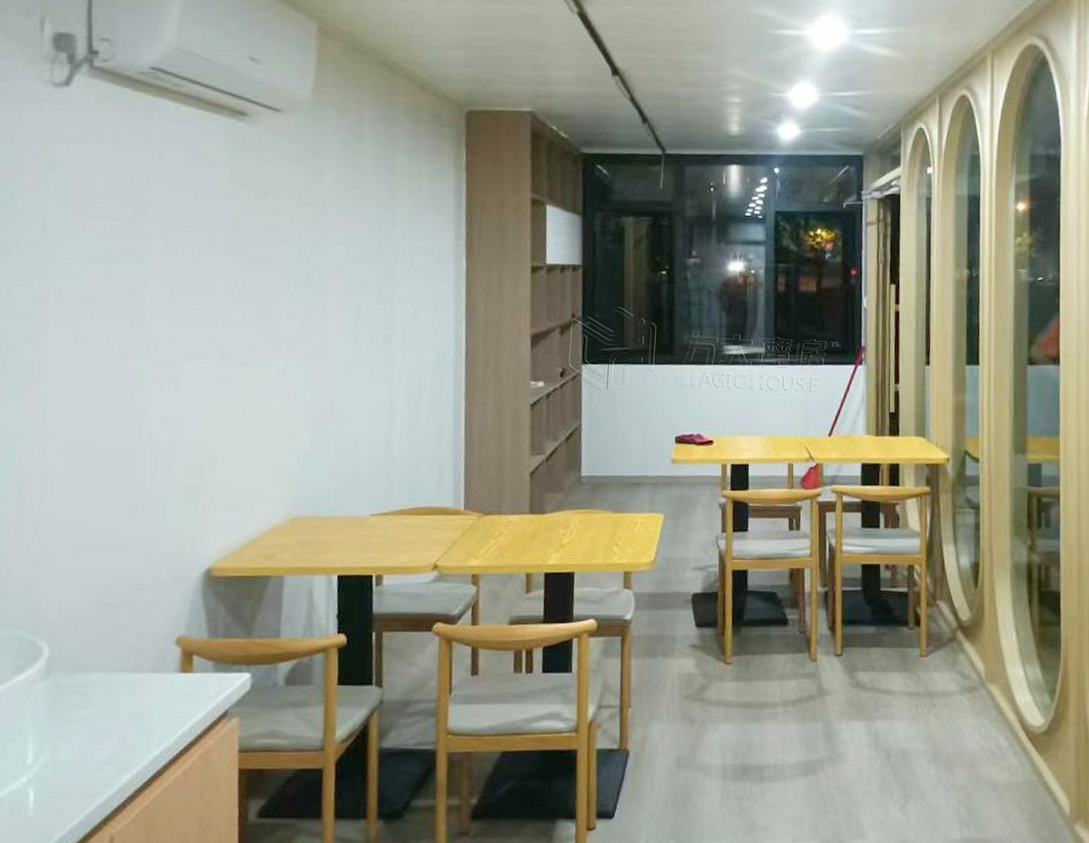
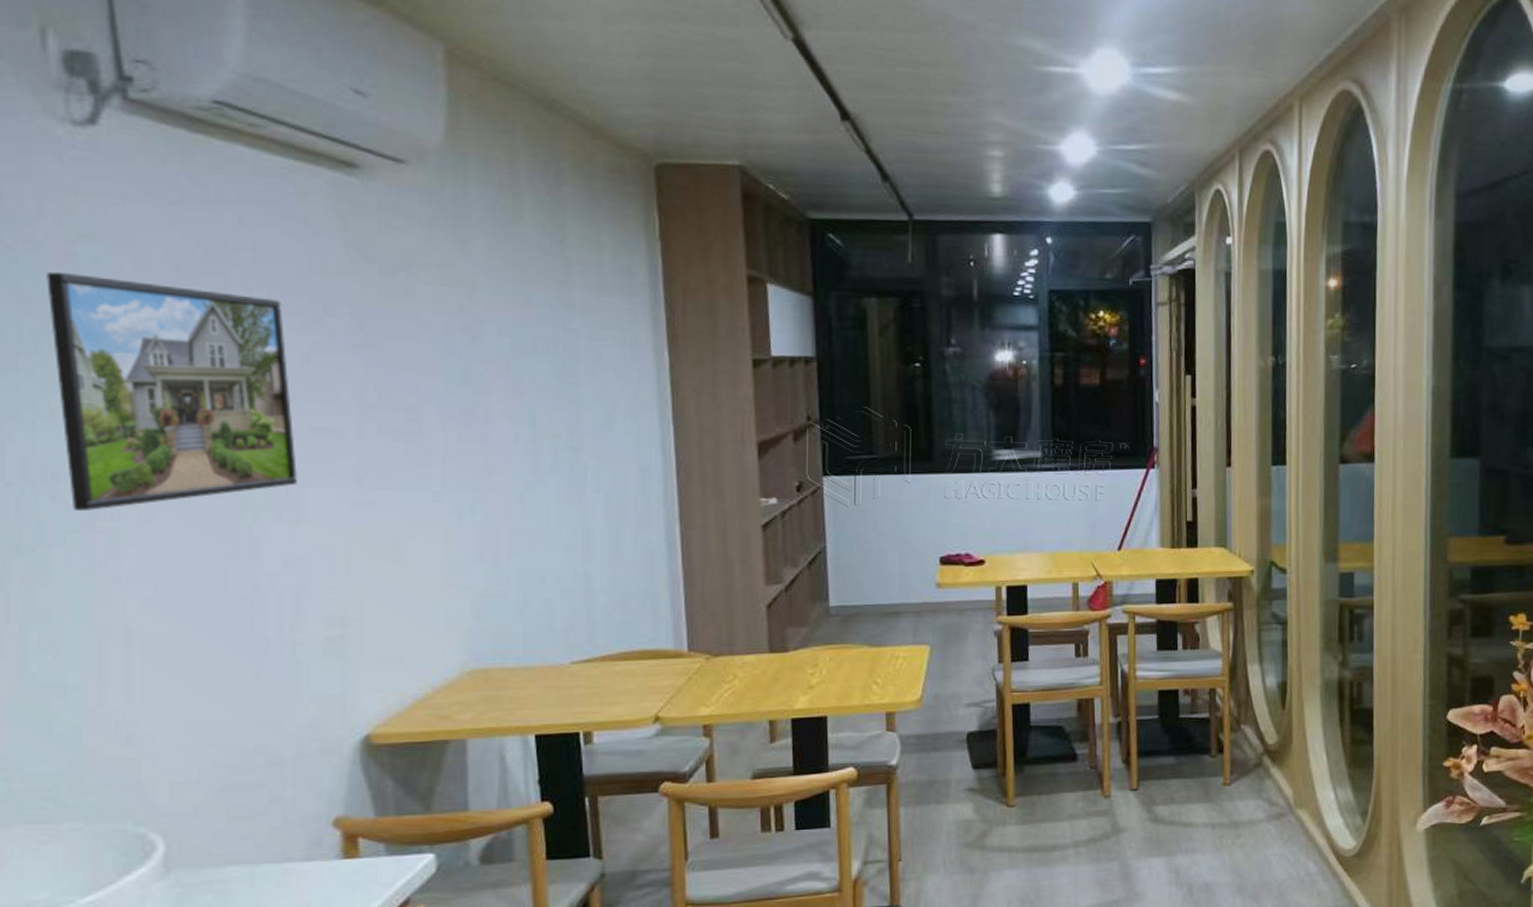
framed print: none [17,194,182,377] -> present [46,271,297,511]

